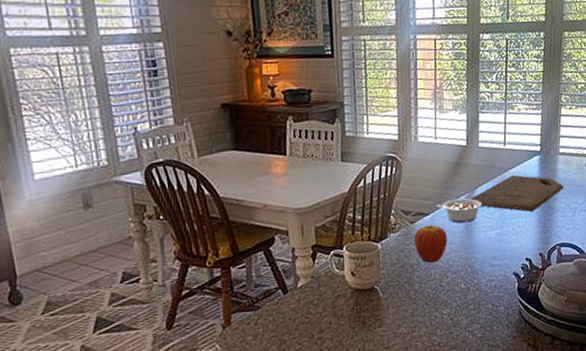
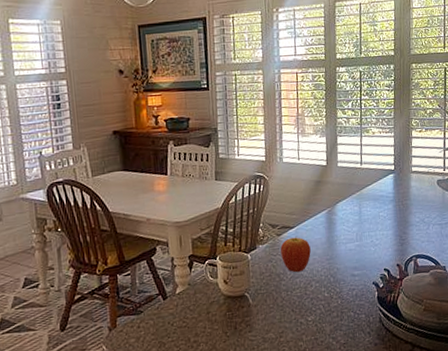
legume: present [437,198,483,224] -> none [301,213,343,236]
cutting board: present [470,174,564,212] -> none [330,191,418,226]

